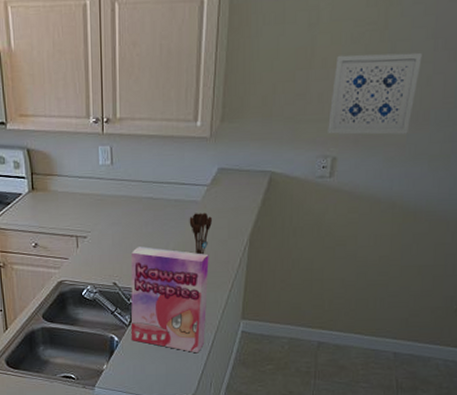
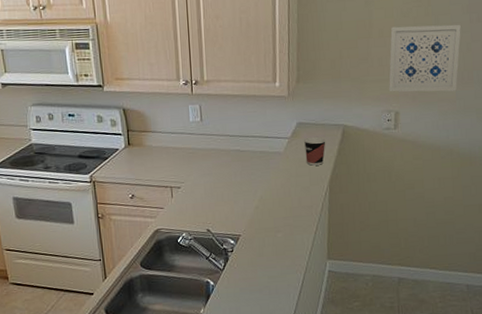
cereal box: present [131,246,209,354] -> none [222,195,295,294]
utensil holder: present [189,212,212,255] -> none [274,162,295,201]
cup: none [225,185,250,217] -> present [304,137,326,166]

